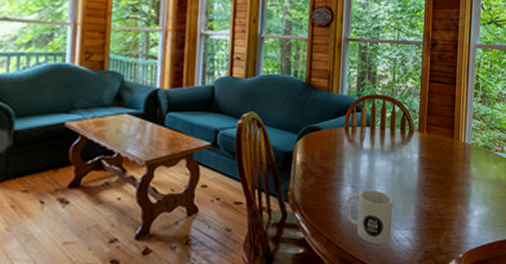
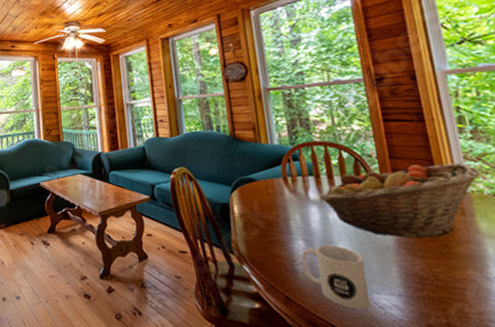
fruit basket: none [371,121,480,182] -> present [319,163,480,238]

